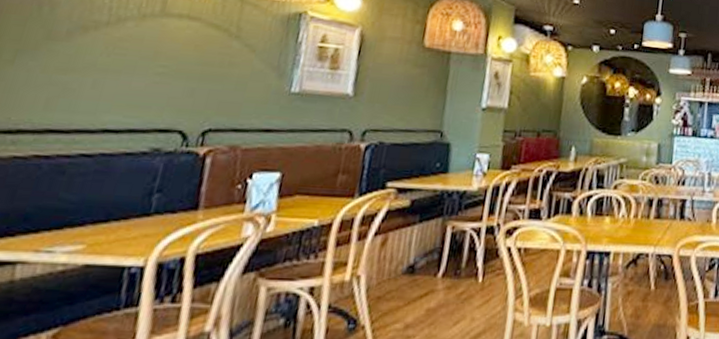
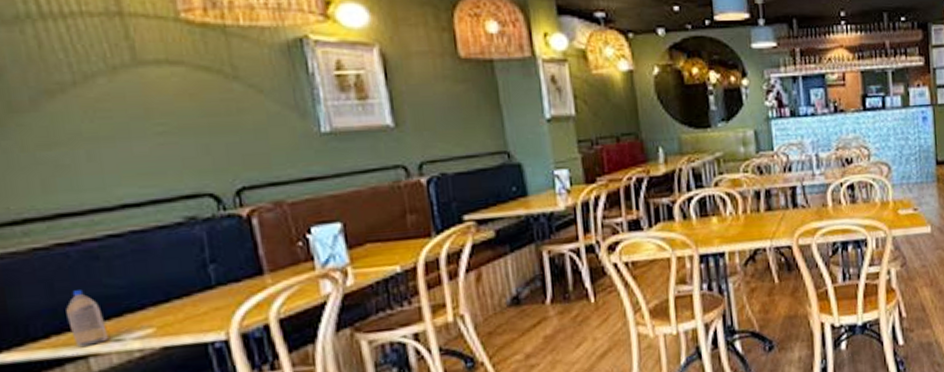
water bottle: none [10,199,48,254] -> present [66,290,108,348]

